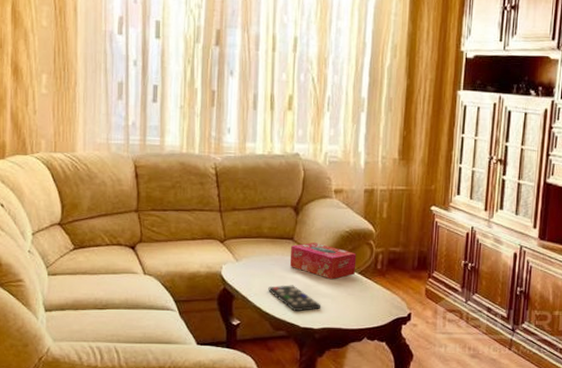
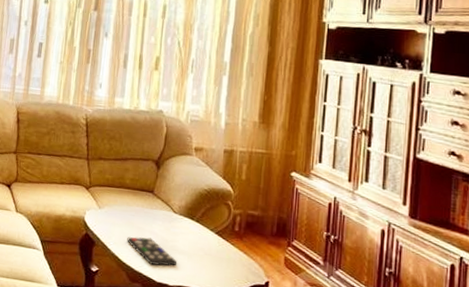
tissue box: present [289,242,357,280] -> none [148,197,215,237]

